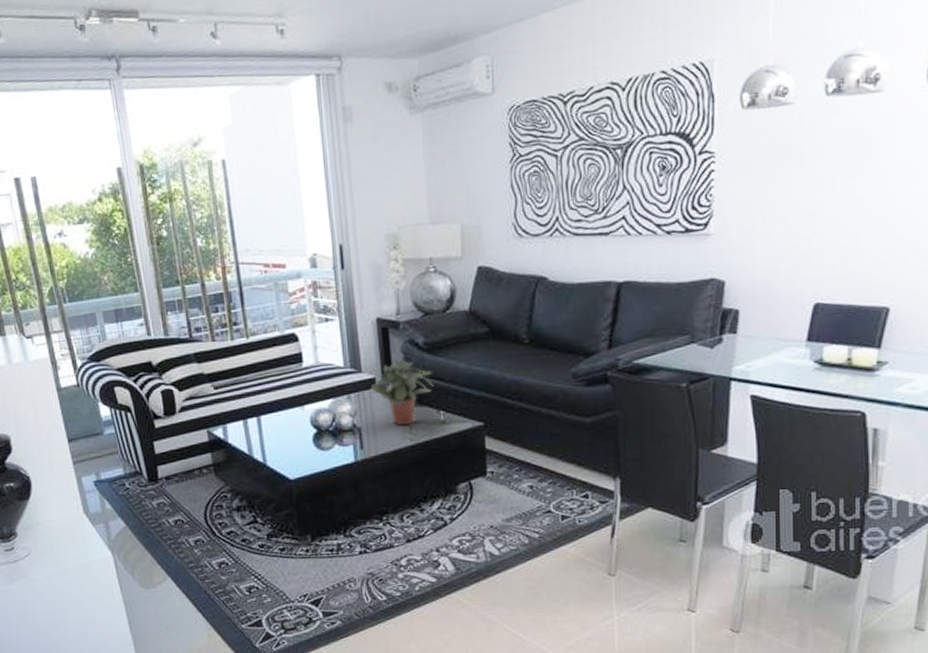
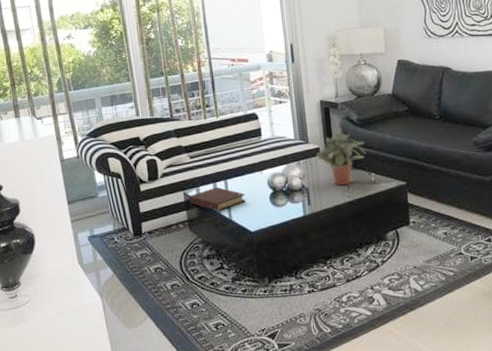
book: none [214,424,283,454] -> present [189,187,246,212]

